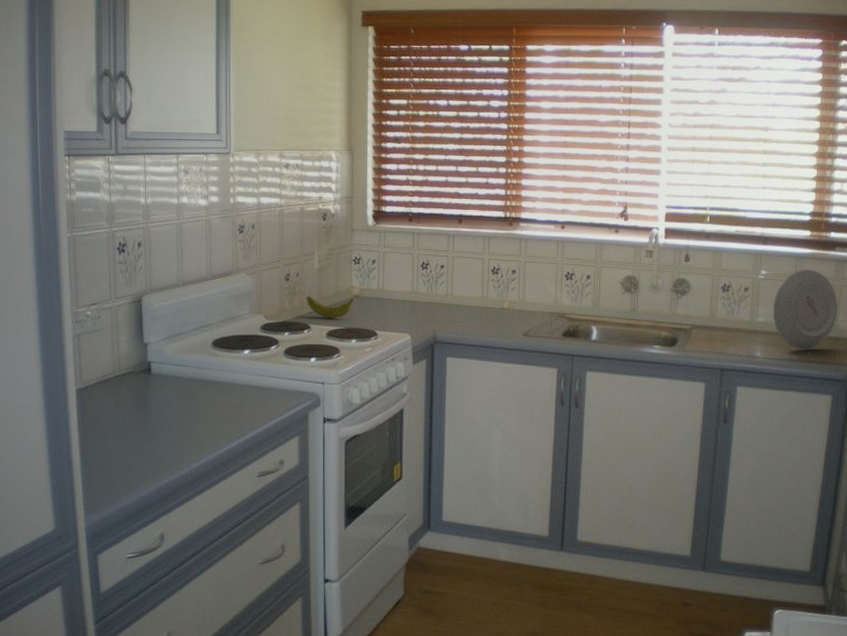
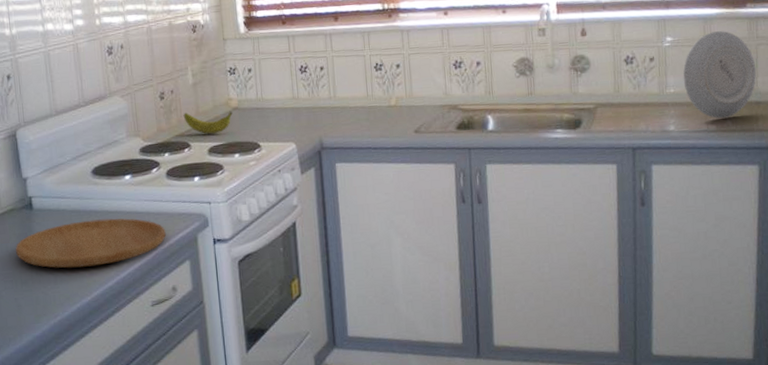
cutting board: none [130,389,278,434] -> present [15,218,166,268]

